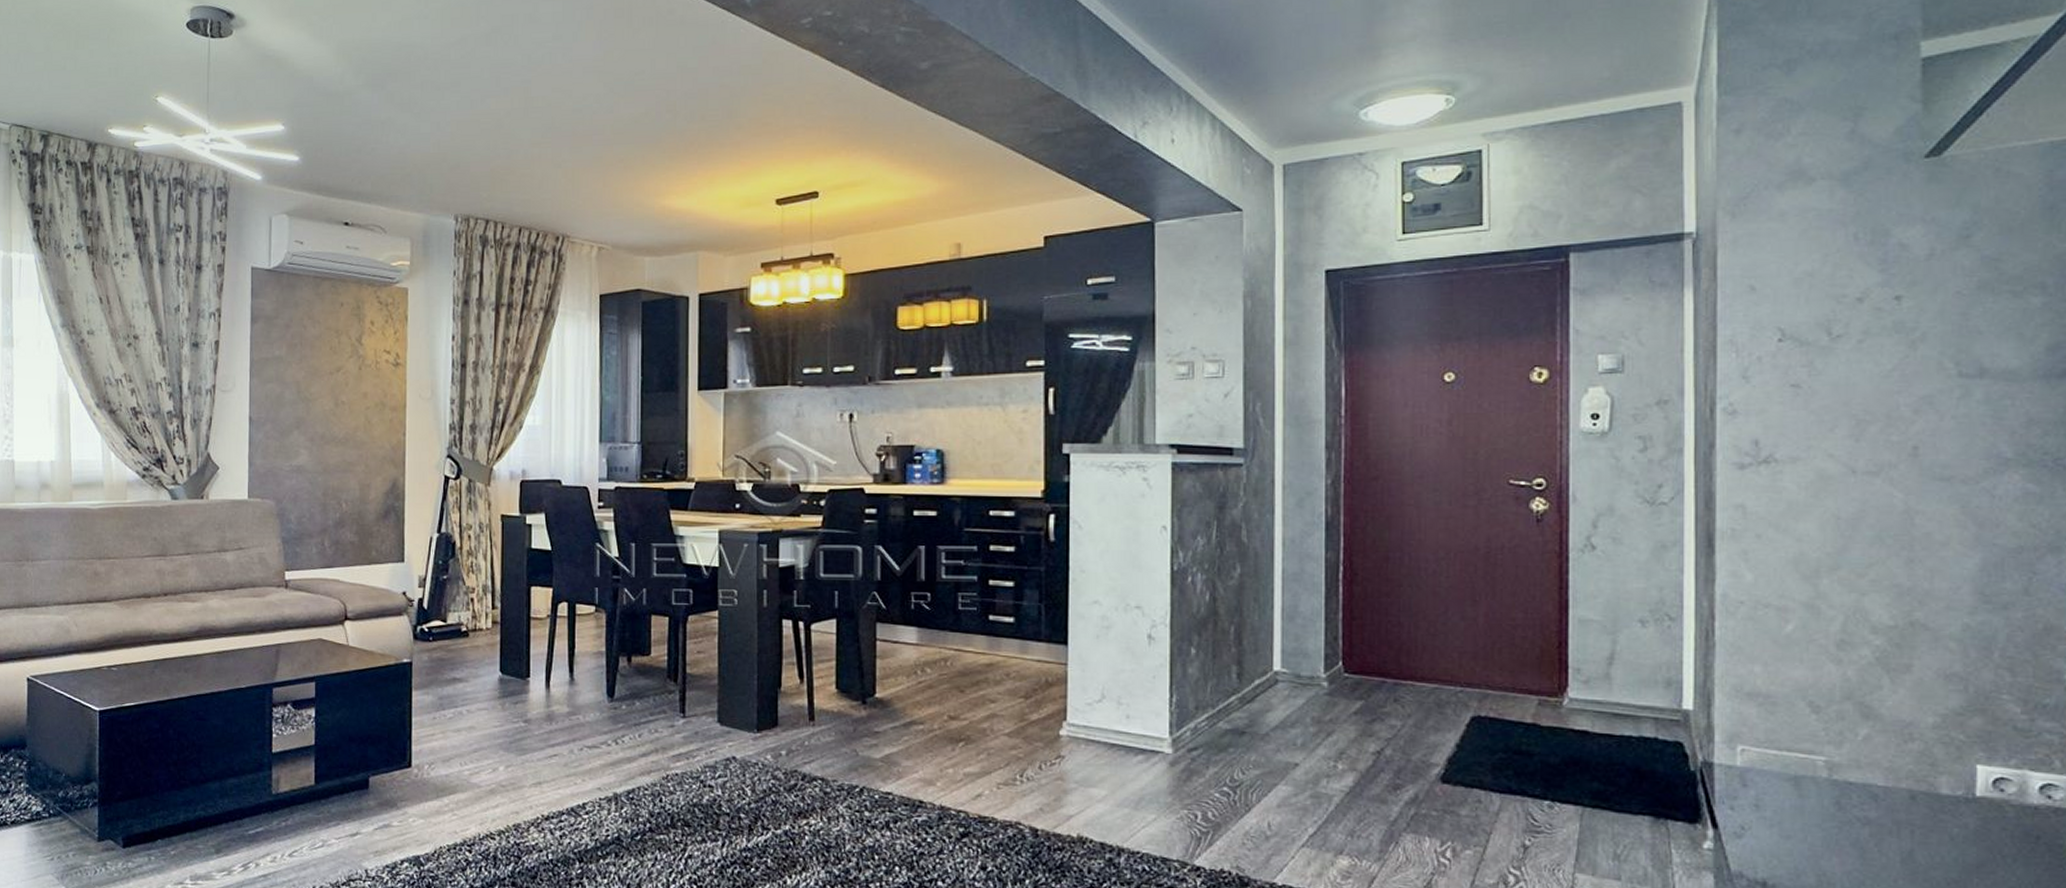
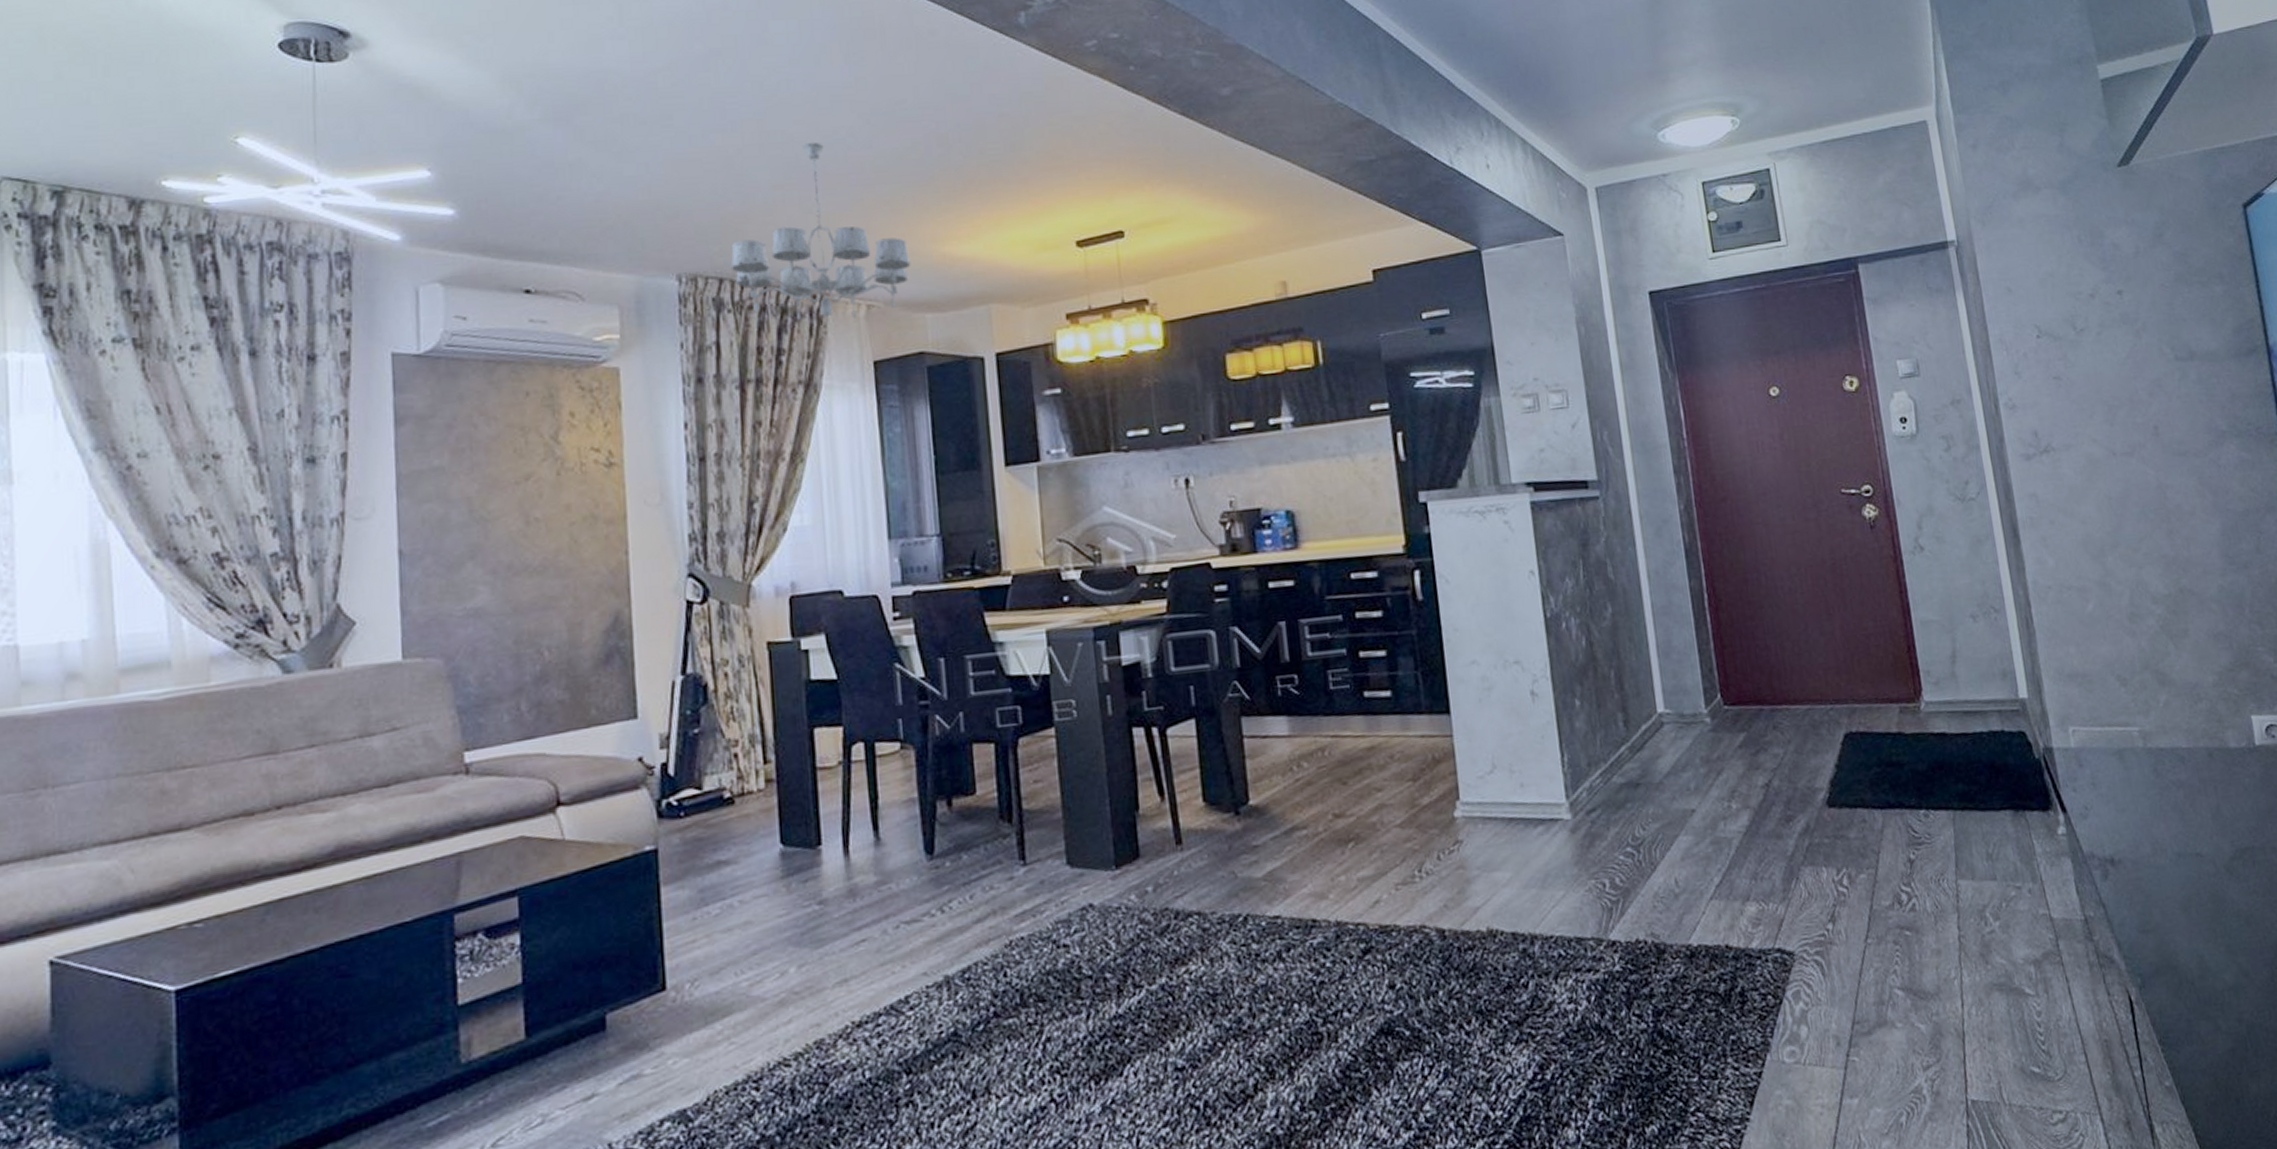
chandelier: none [495,107,636,258] -> present [730,141,911,321]

